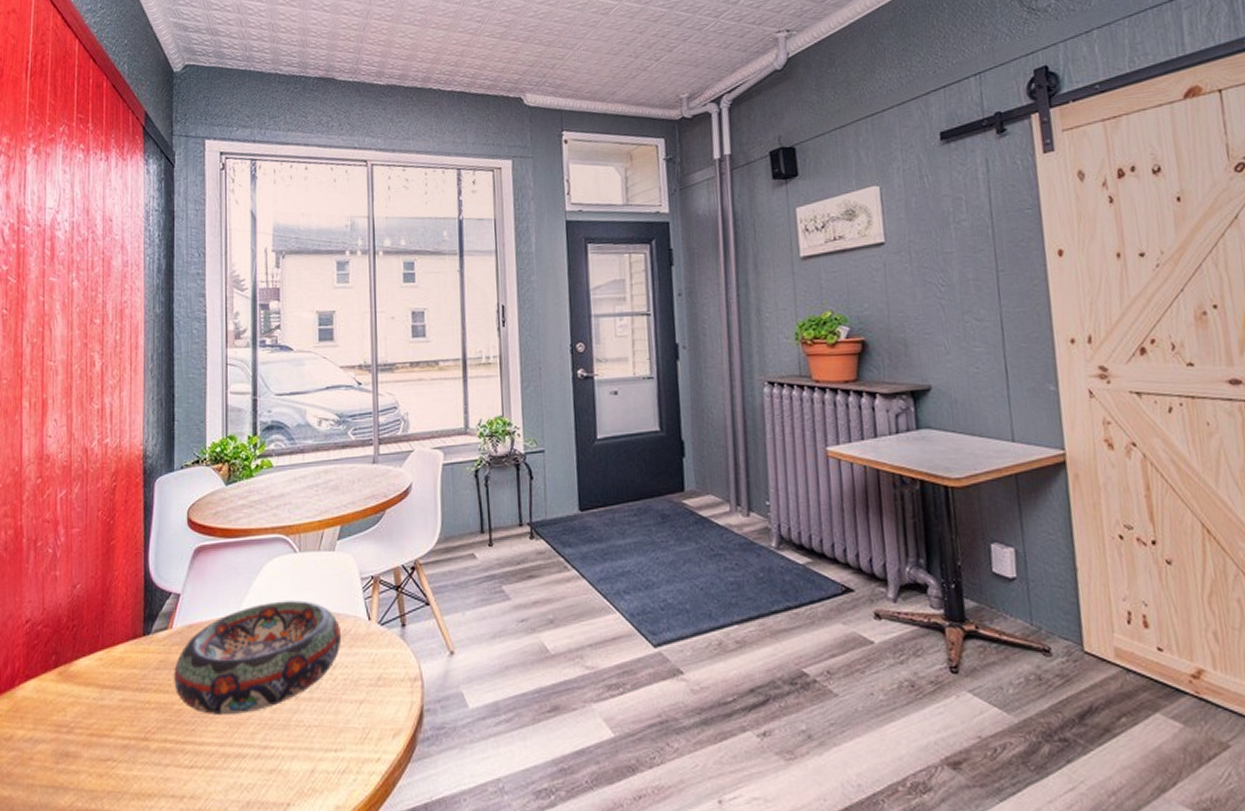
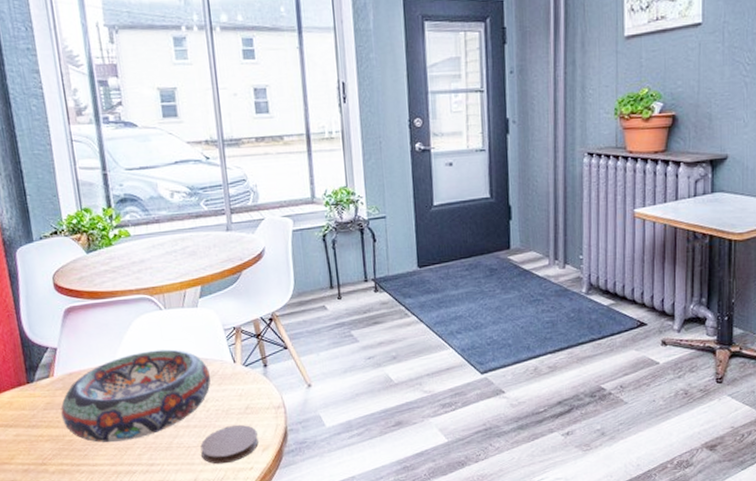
coaster: none [322,699,389,752] -> present [200,424,259,465]

